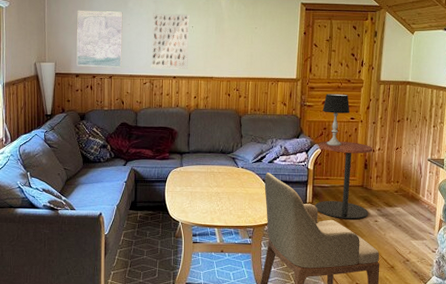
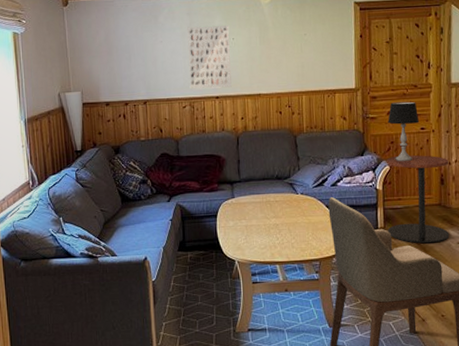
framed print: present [76,10,123,67] -> none [102,28,157,94]

